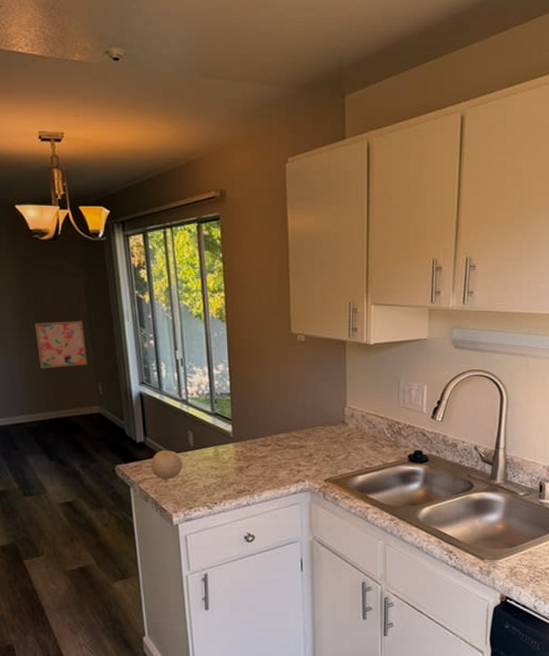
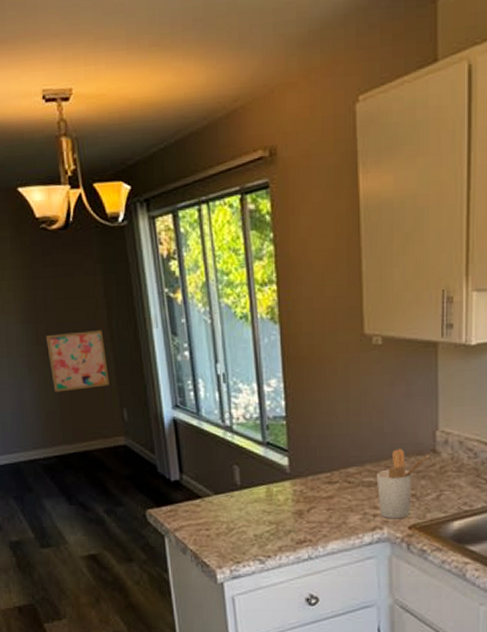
fruit: present [151,451,182,480] -> none [189,491,227,527]
utensil holder: none [301,420,340,474] -> present [377,449,430,519]

